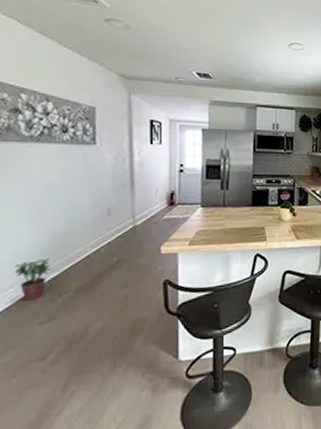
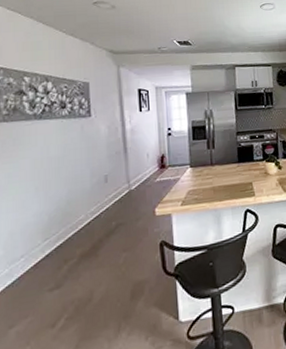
potted plant: present [15,258,52,301] -> none [25,226,57,269]

